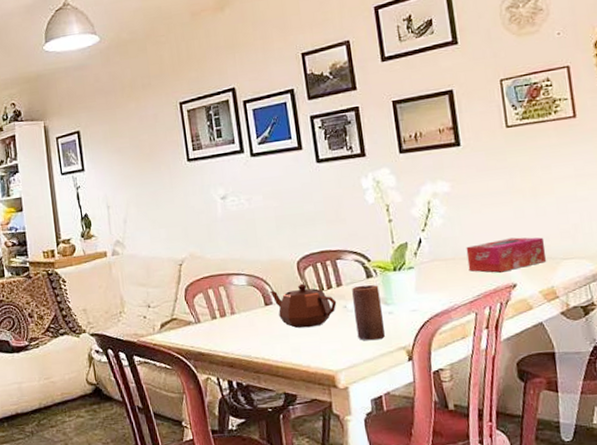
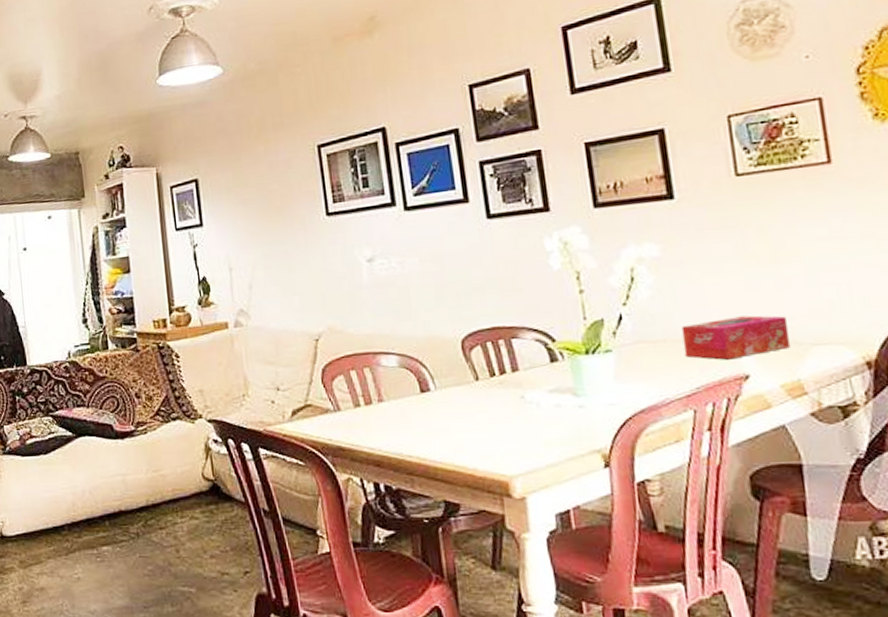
teapot: present [270,283,337,328] -> none [427,367,512,422]
candle: present [352,284,385,341] -> none [531,370,574,441]

